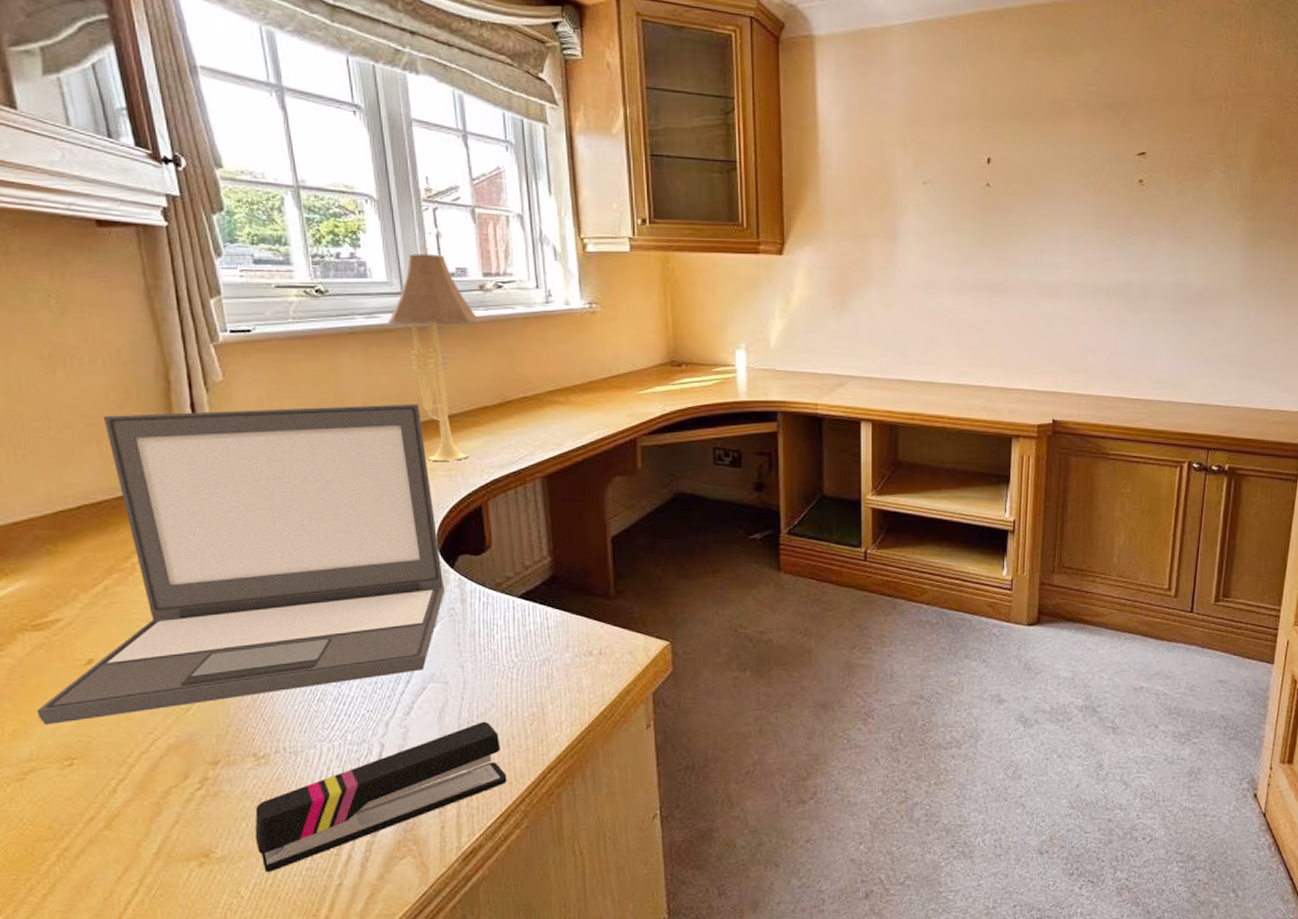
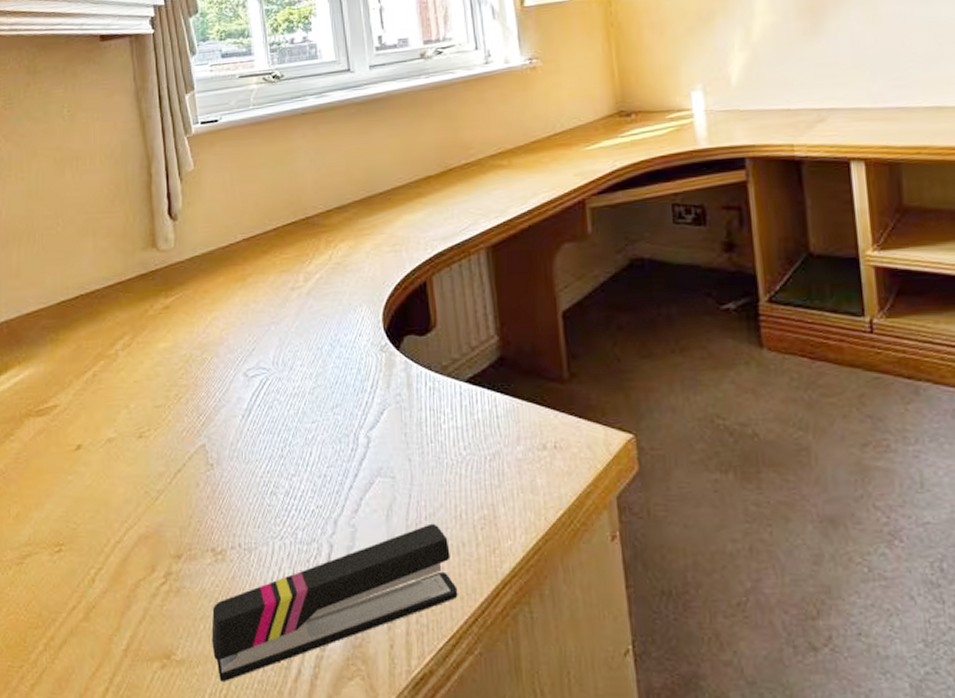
laptop: present [36,404,445,726] -> none [35,179,391,510]
table lamp: present [387,241,480,461] -> none [335,17,422,236]

